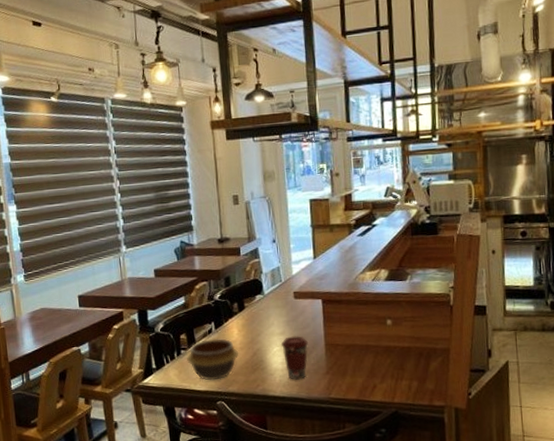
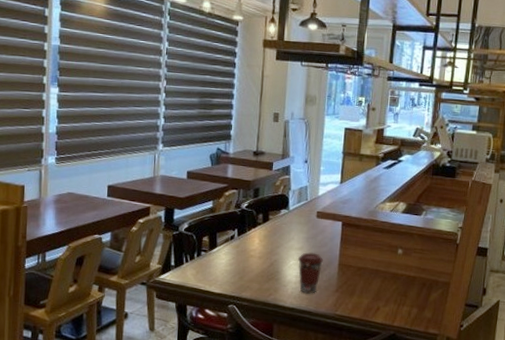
bowl: present [187,338,239,381] -> none [206,244,257,285]

